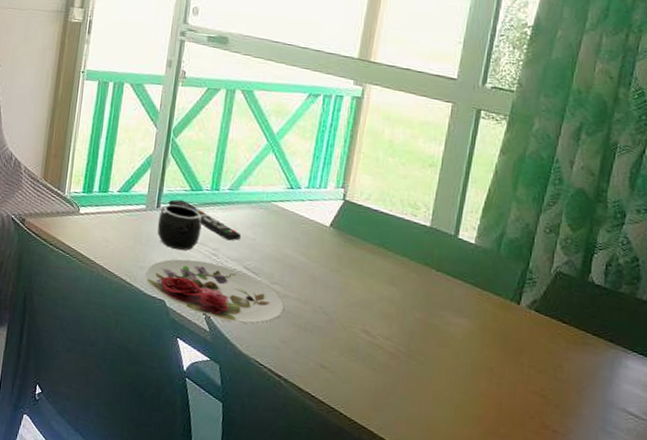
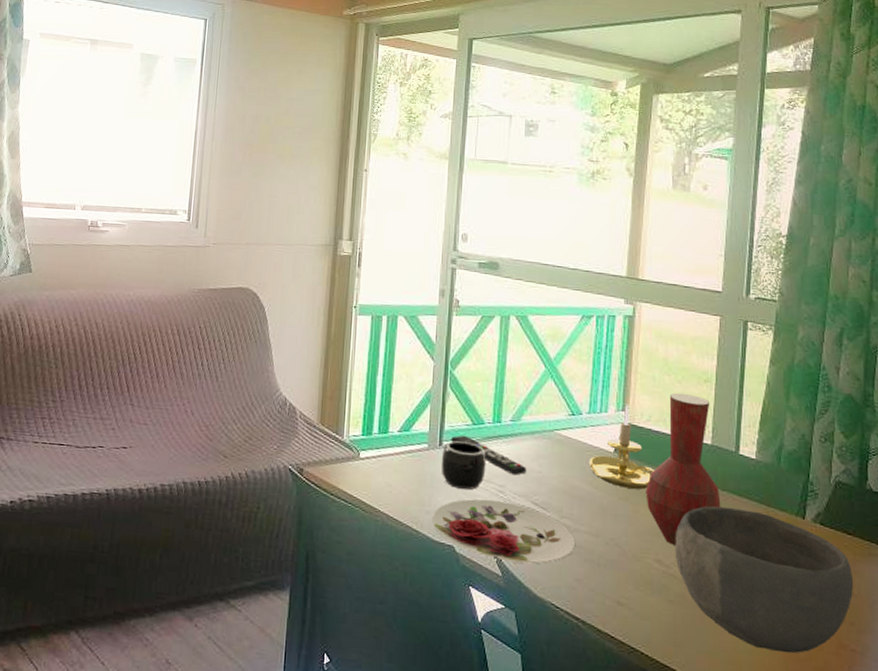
candle holder: none [303,183,369,264] -> present [588,405,654,489]
vase: none [358,175,435,319] -> present [646,393,721,546]
bowl: none [382,284,564,429] -> present [675,506,854,654]

